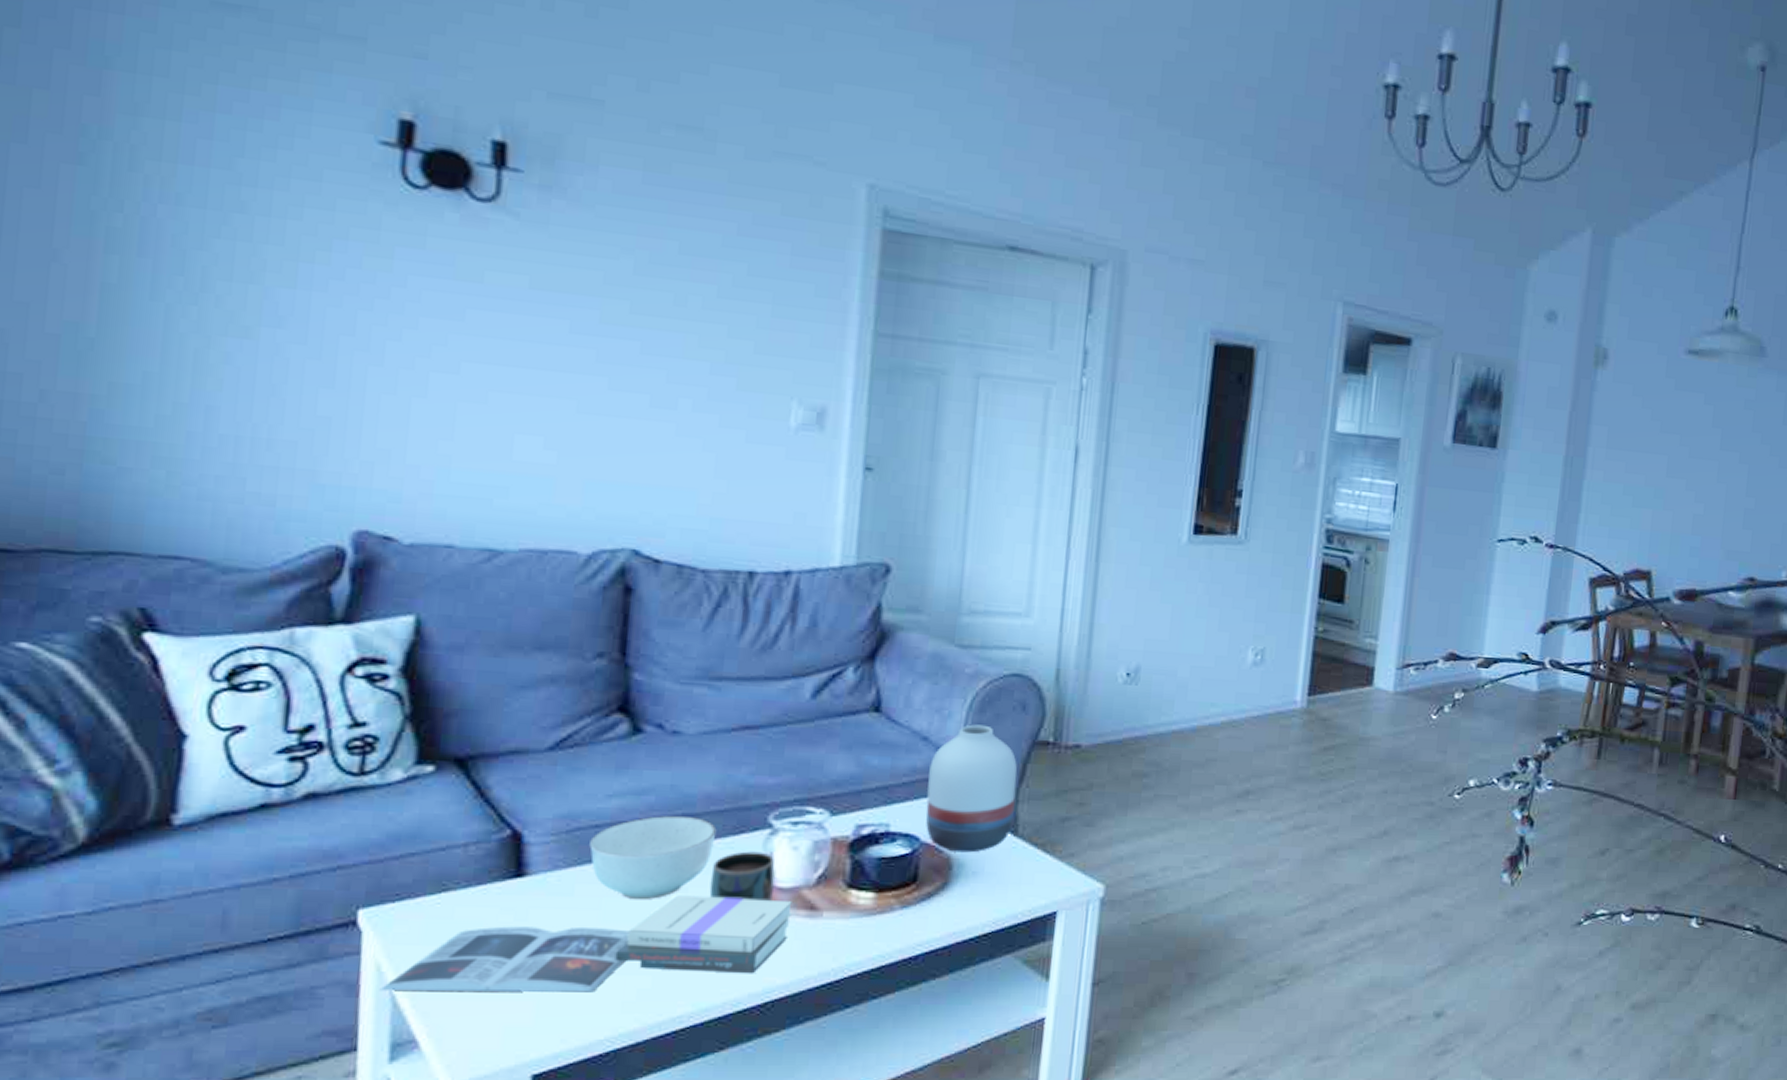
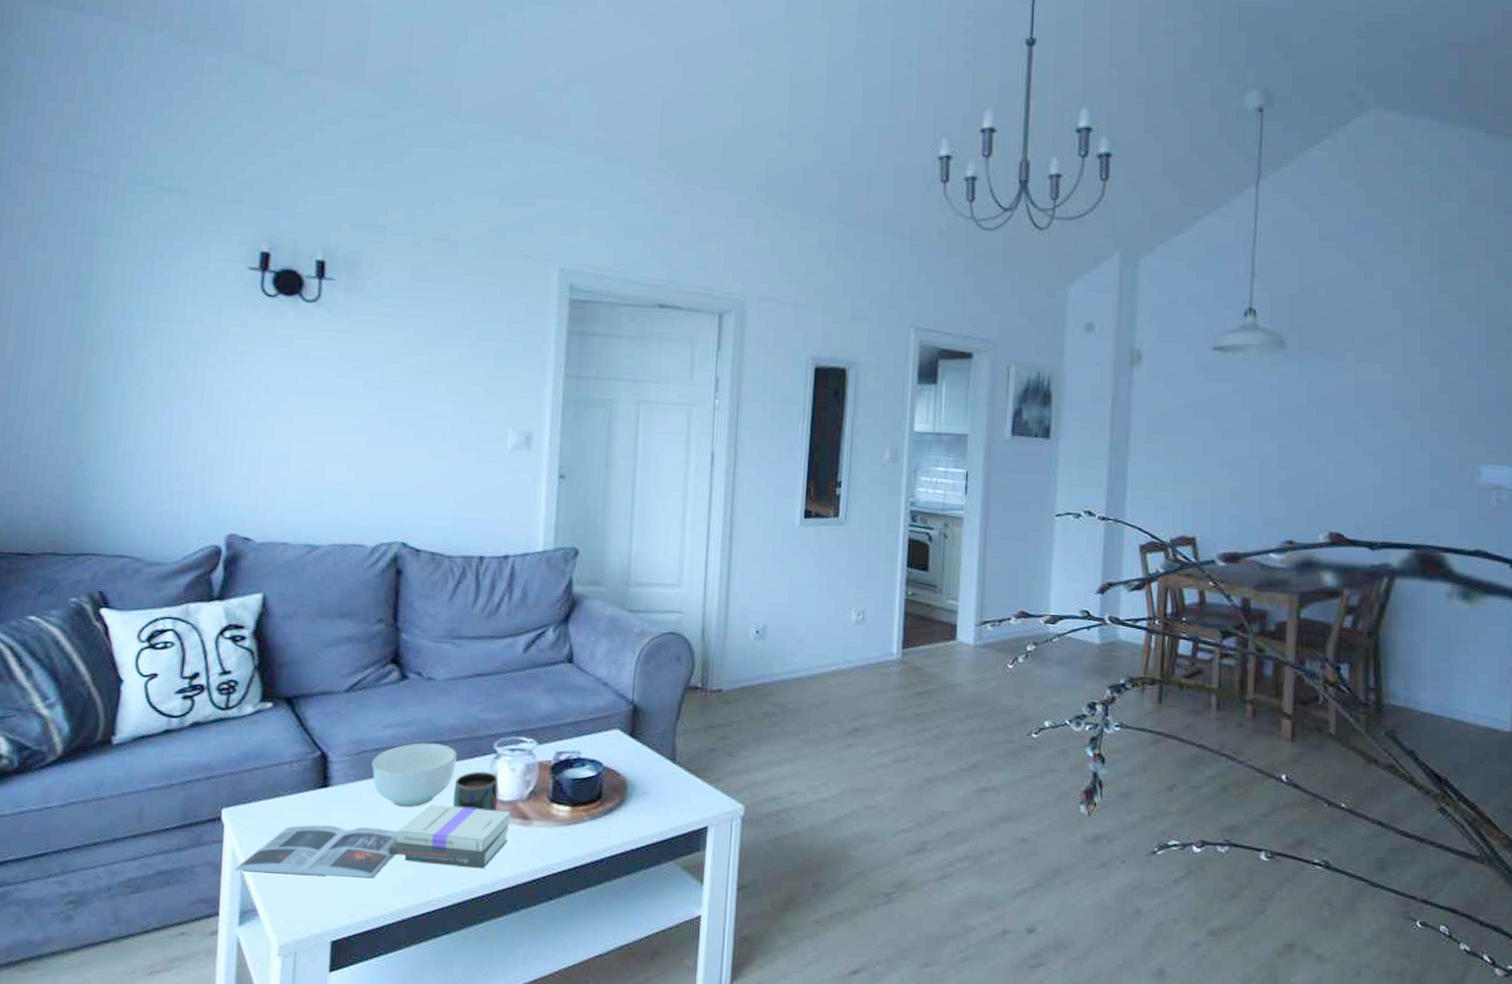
vase: present [925,724,1018,853] -> none [606,673,675,776]

